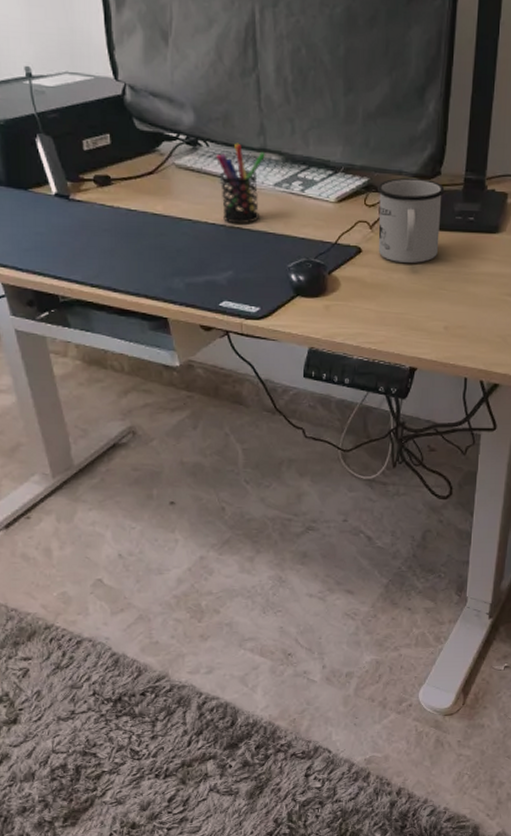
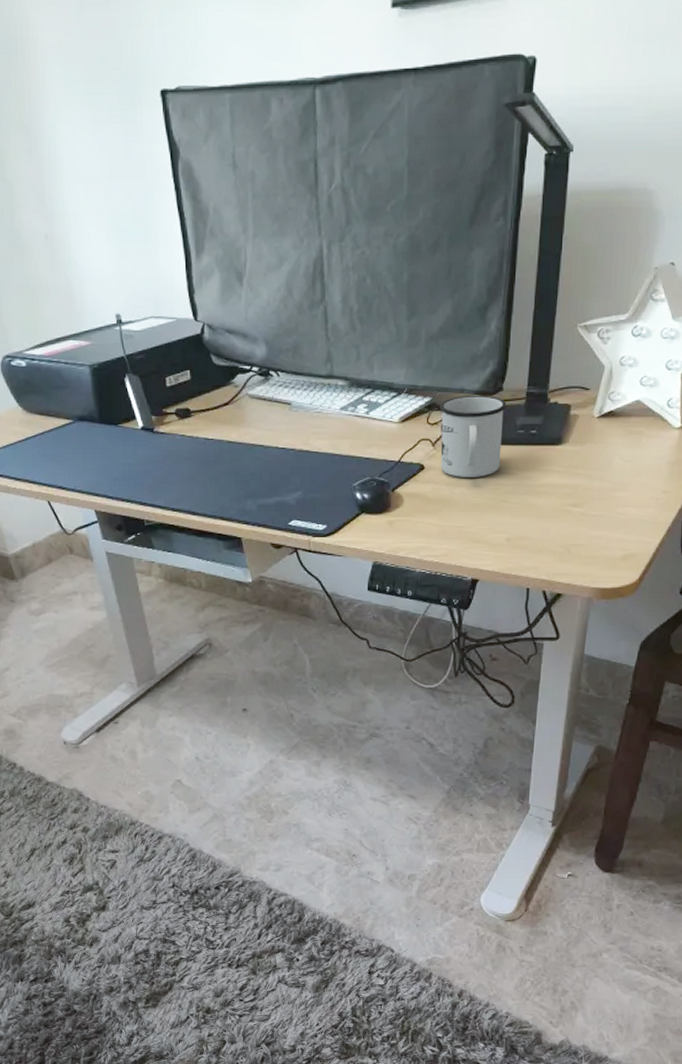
pen holder: present [216,143,266,224] -> none [286,371,333,447]

